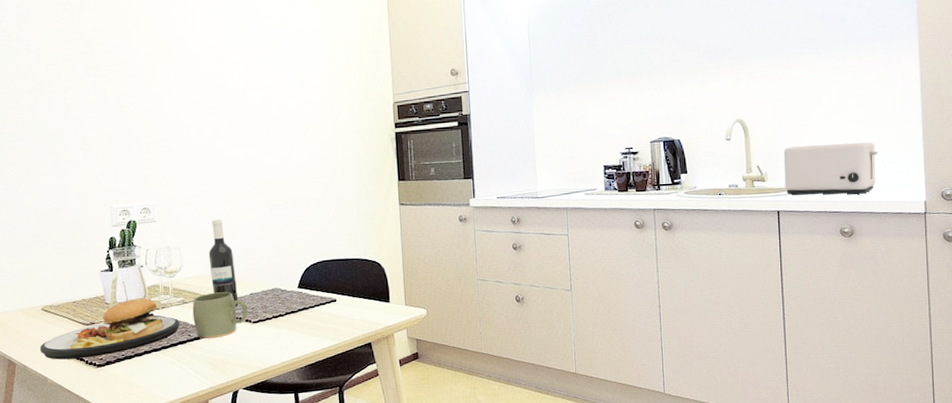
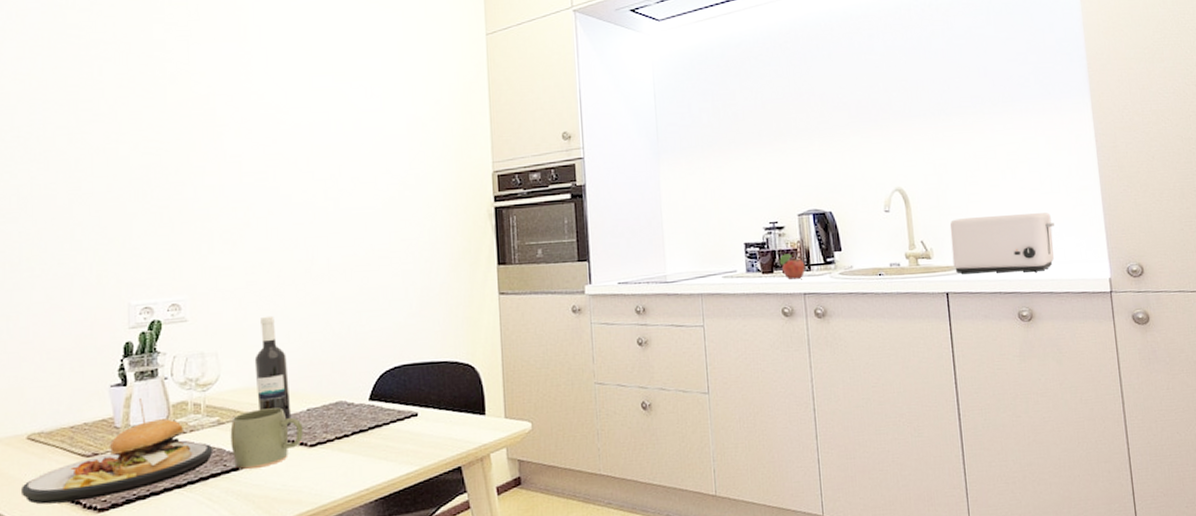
fruit: none [633,175,655,197] -> present [779,253,805,280]

